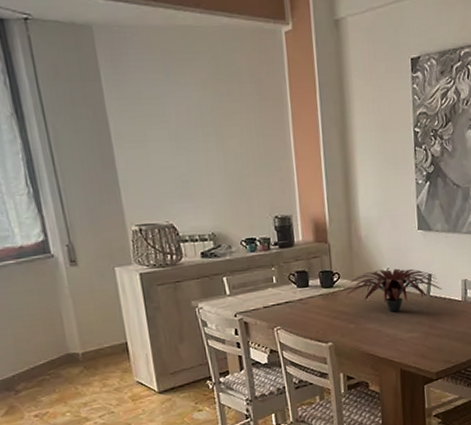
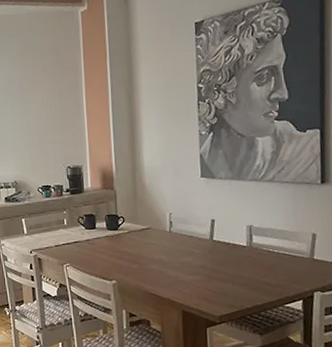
plant: present [346,268,443,313] -> none [130,213,226,255]

